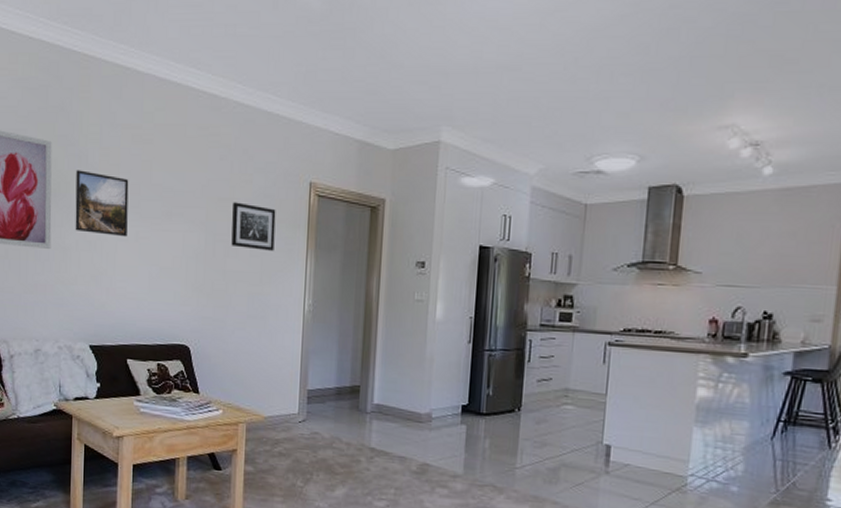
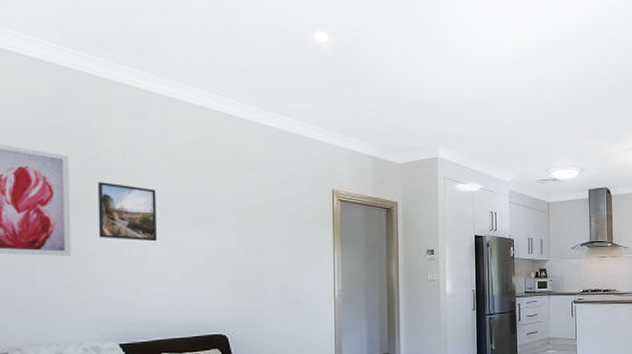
wall art: present [231,202,276,251] -> none [263,208,304,247]

